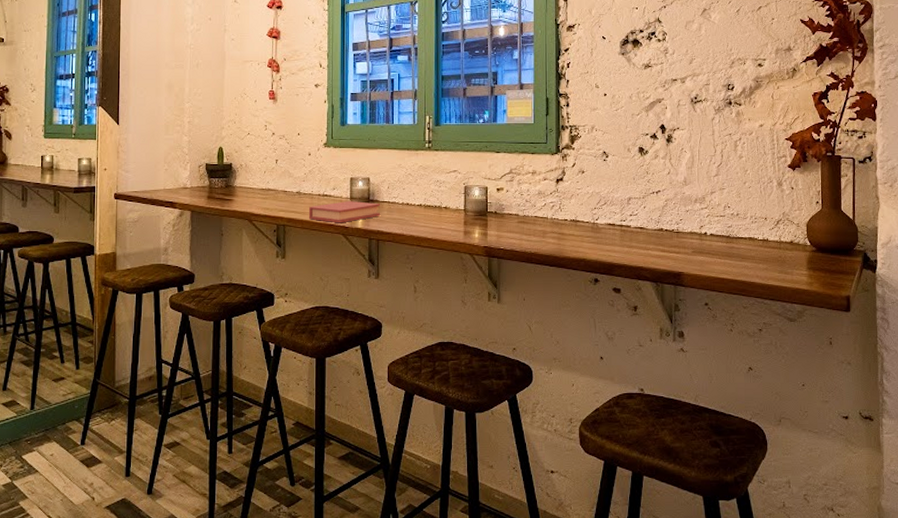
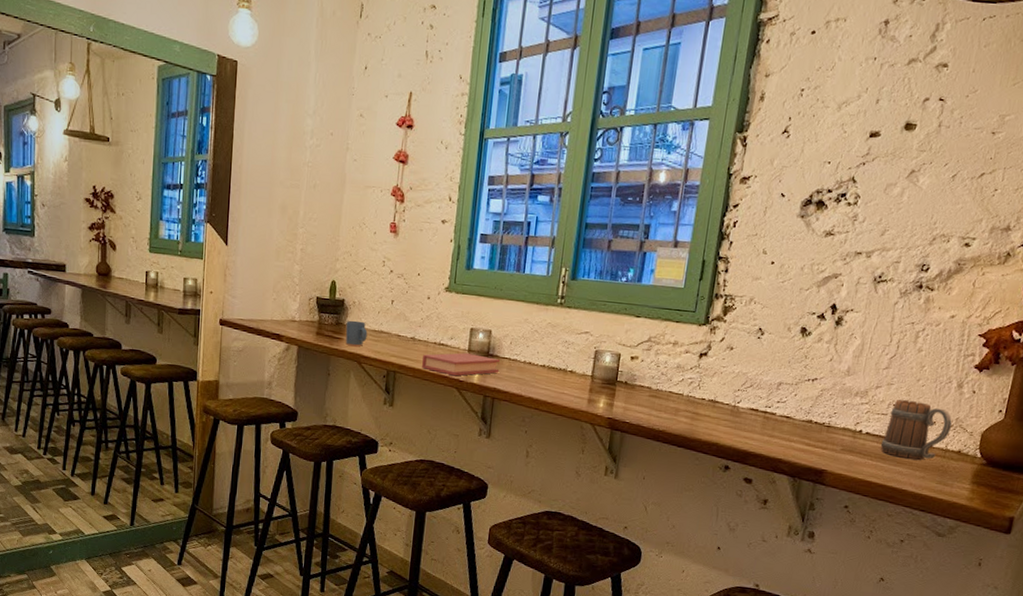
mug: none [235,182,256,206] -> present [345,320,368,347]
beer mug: none [724,202,780,254] -> present [880,400,952,460]

